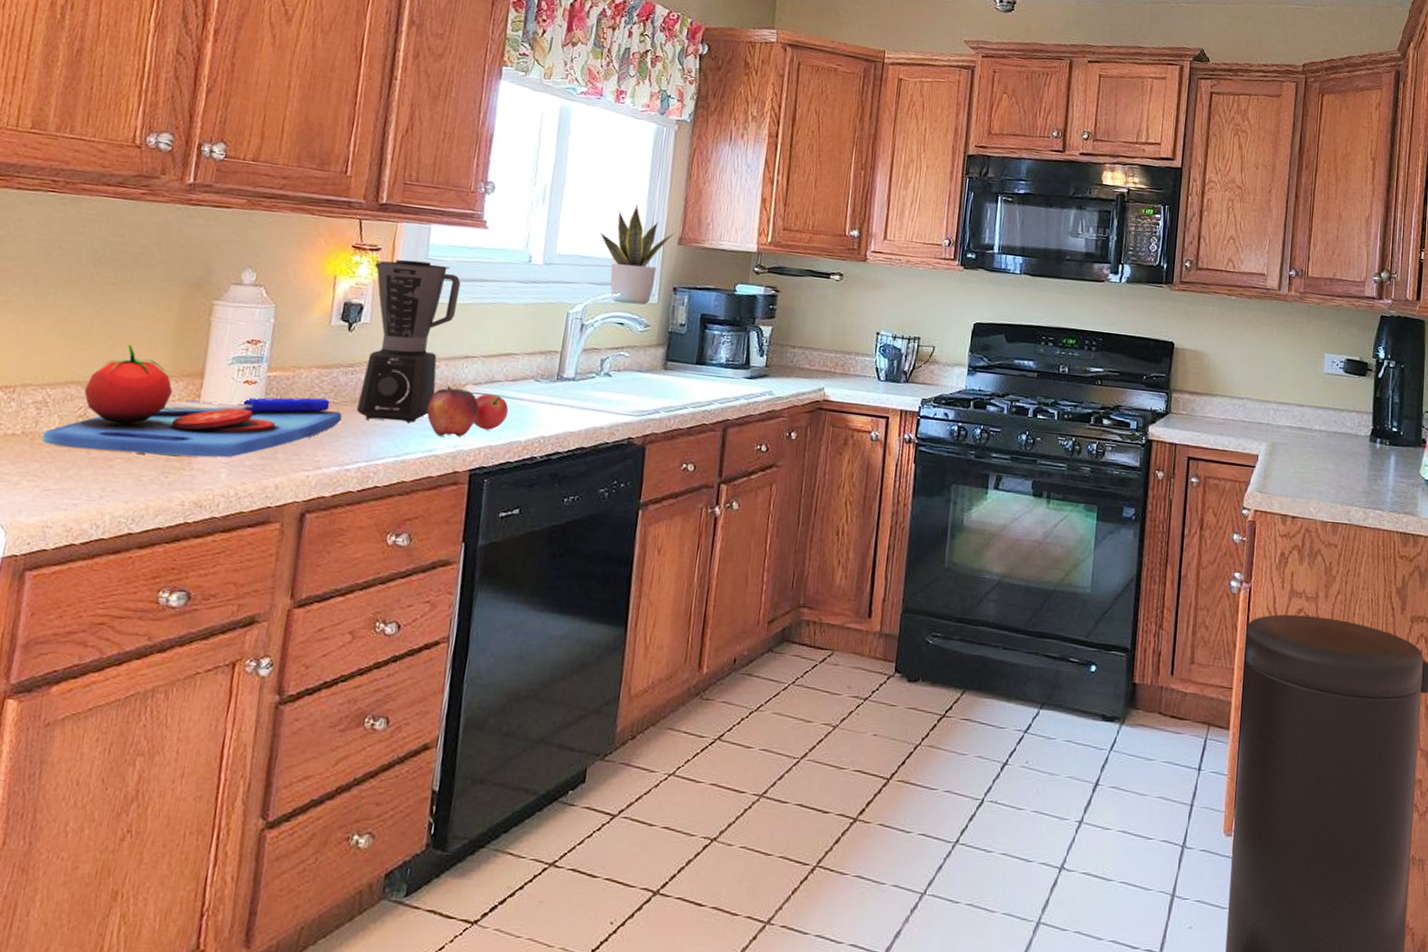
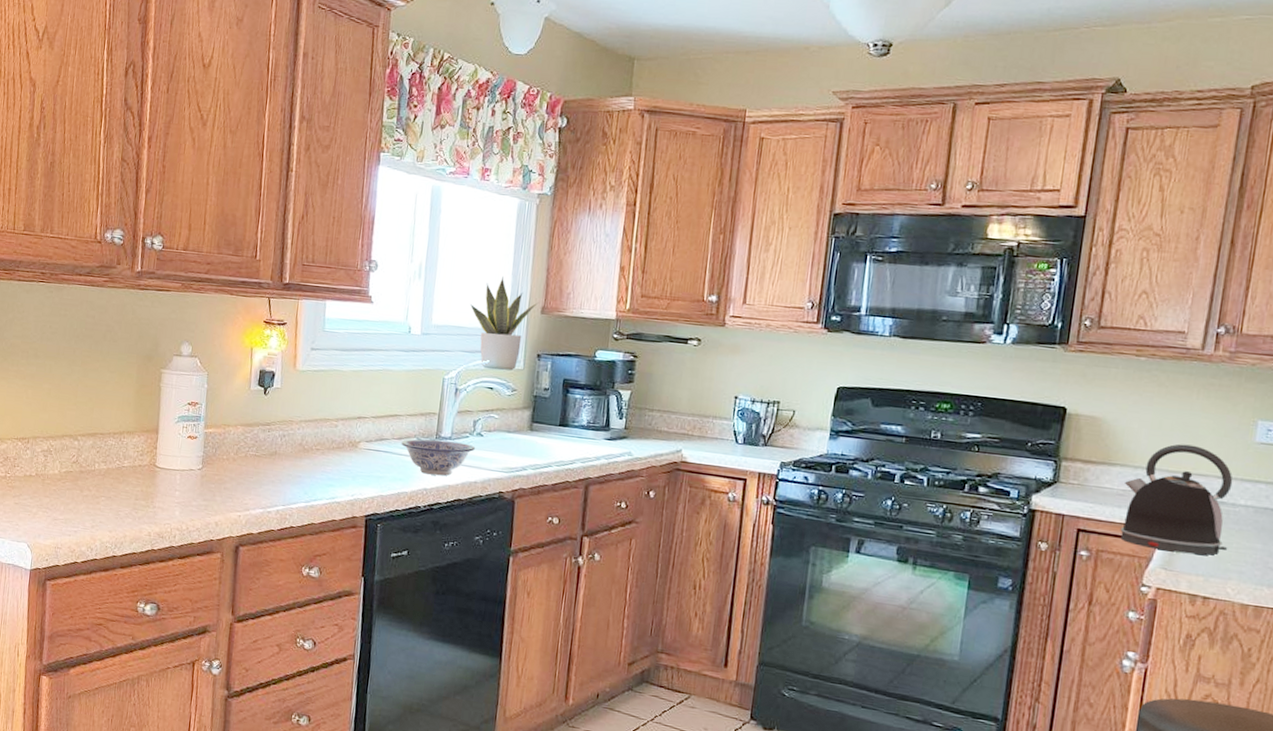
chopping board: present [41,344,342,458] -> none [49,405,263,499]
blender: present [357,259,461,423] -> none [274,332,353,474]
fruit: present [426,385,480,436] -> none [328,442,372,487]
fruit: present [474,393,509,430] -> none [367,450,396,482]
bowl: none [515,380,603,422] -> present [401,439,476,476]
kettle: none [1223,375,1309,478] -> present [1120,444,1233,556]

